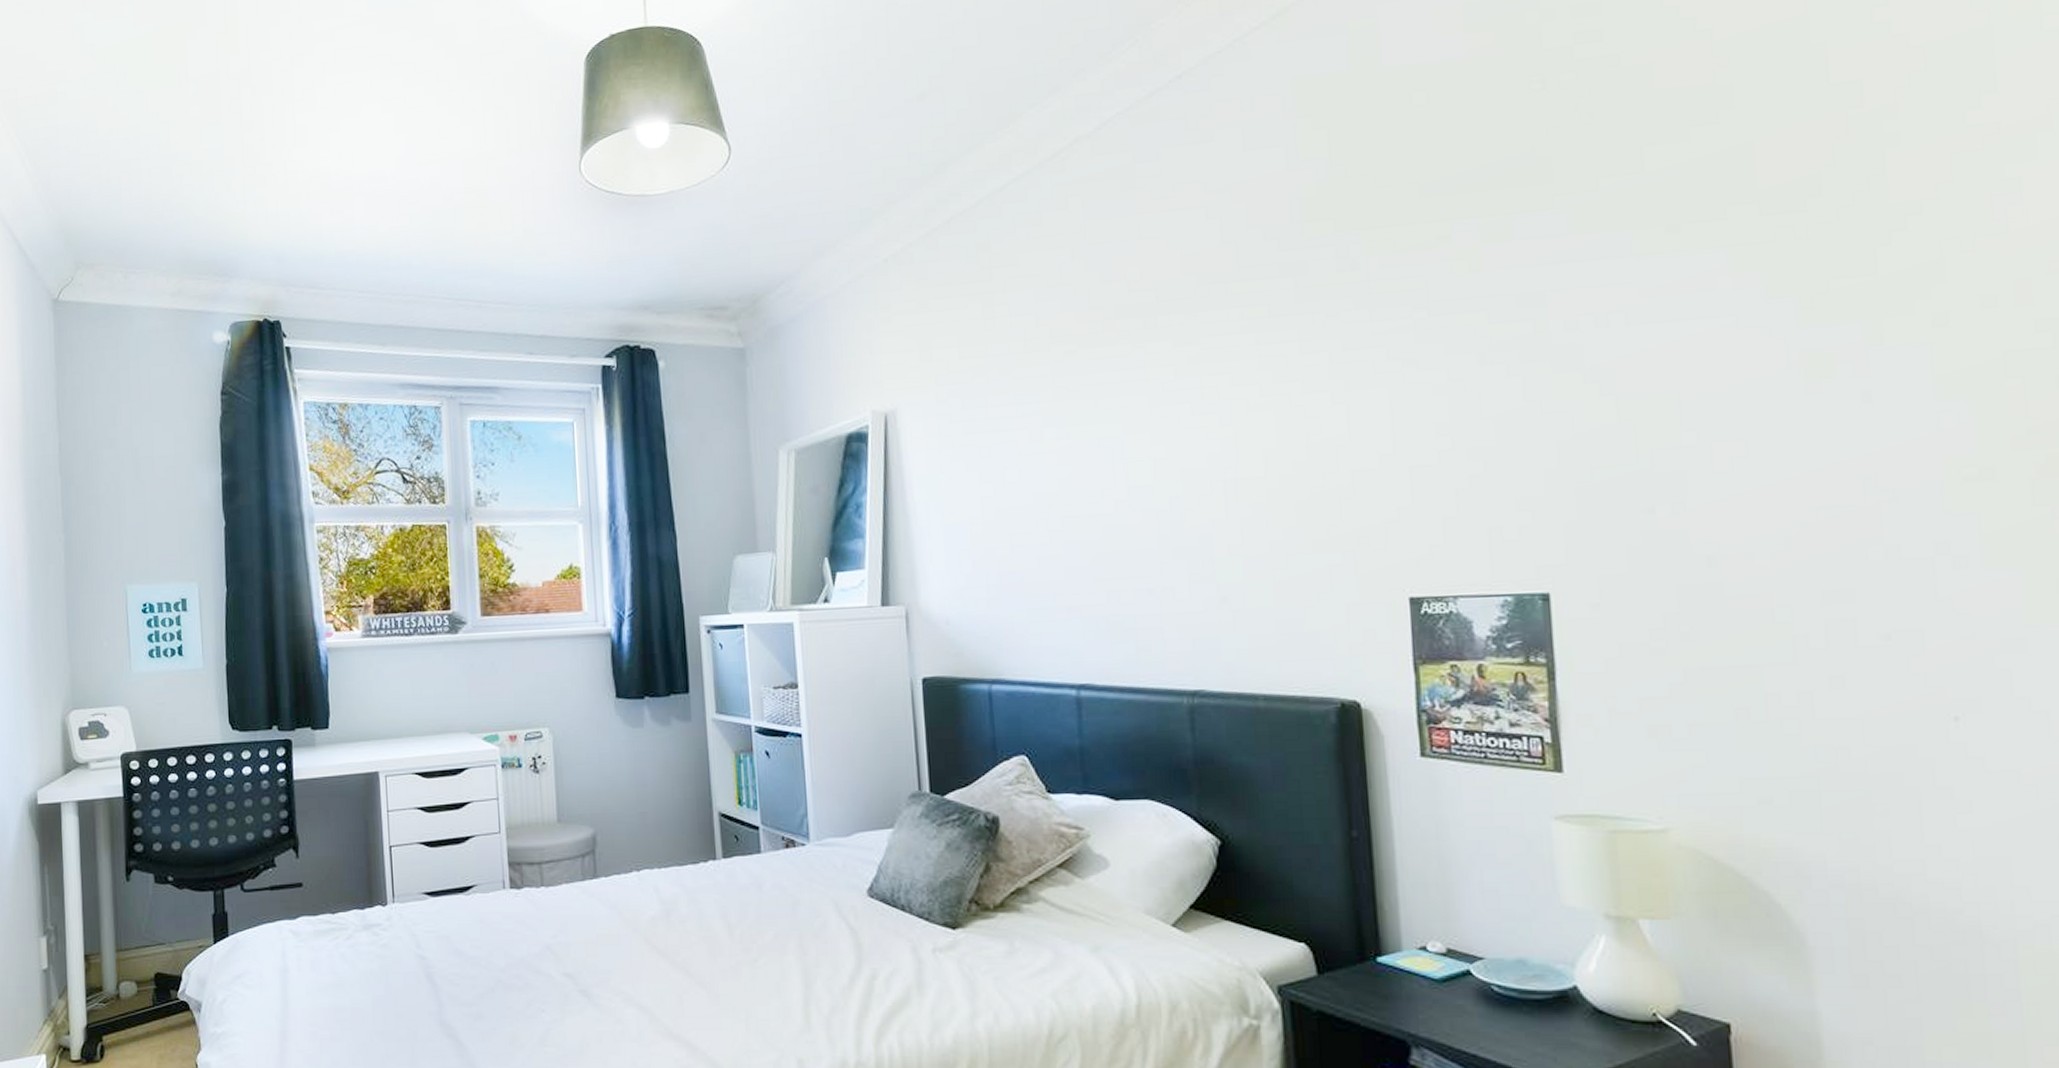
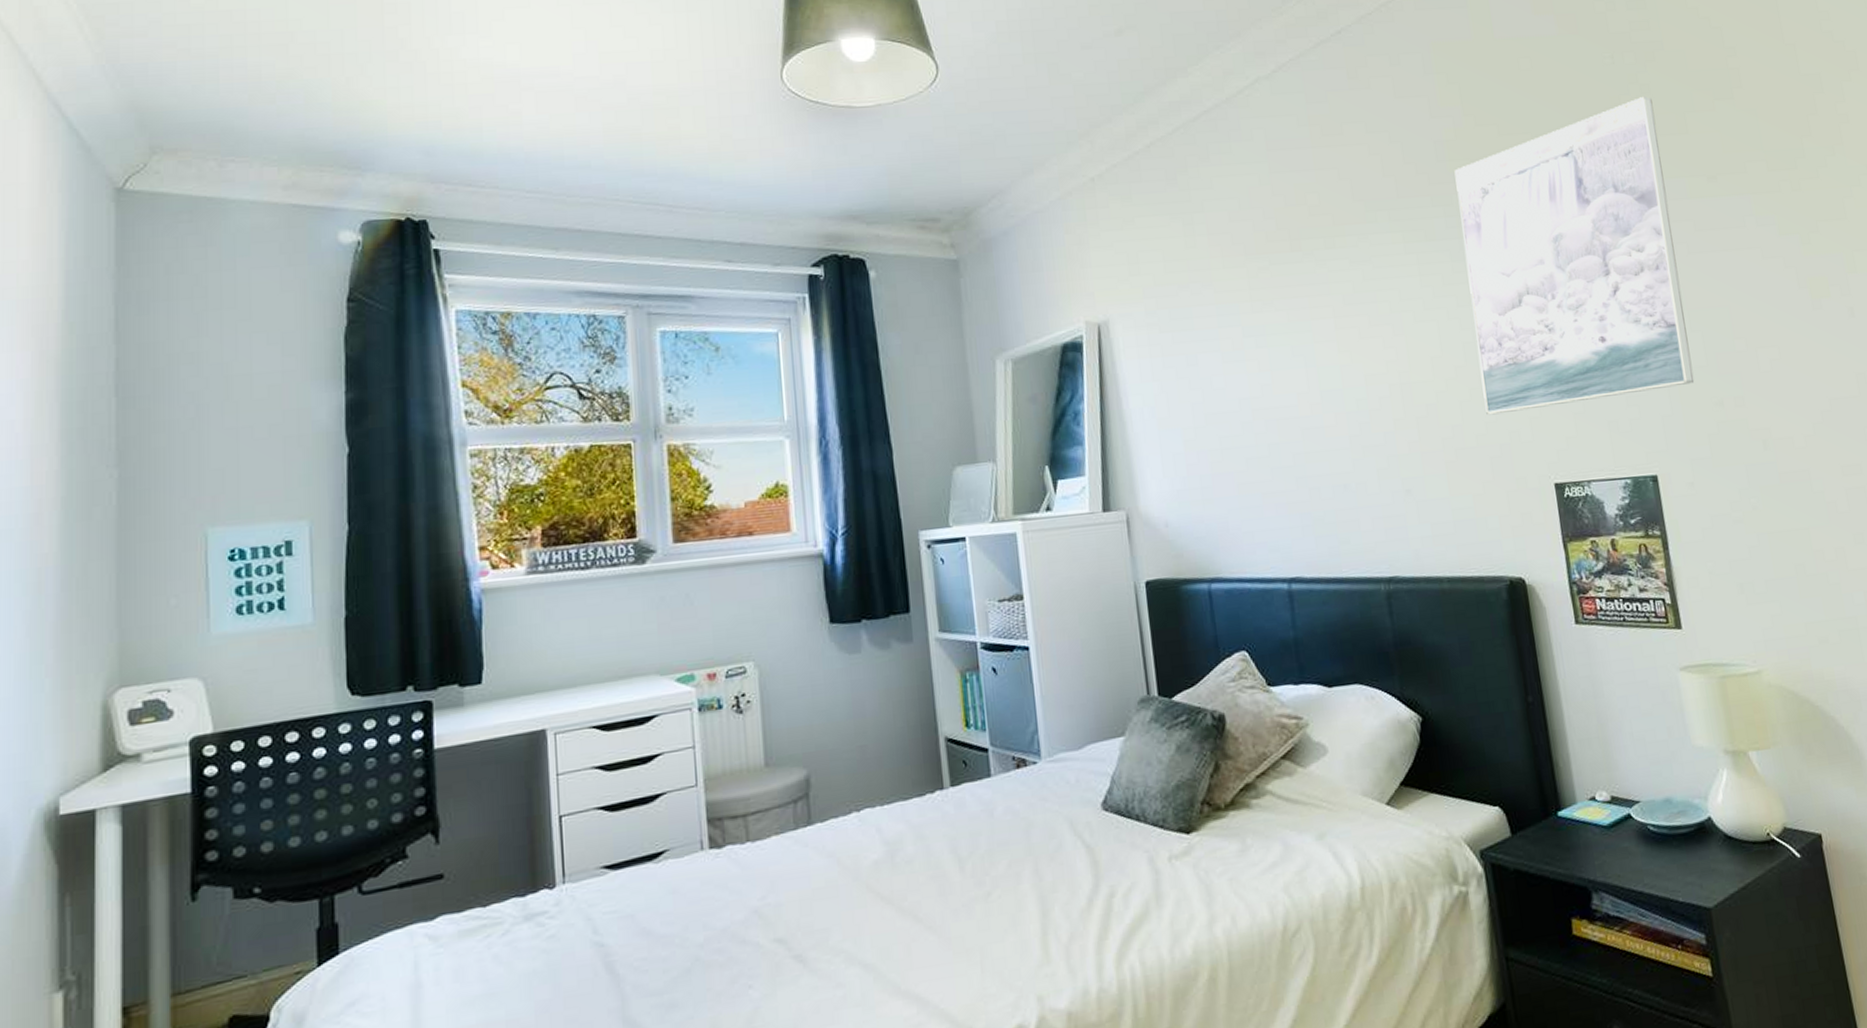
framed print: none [1312,127,1616,517] -> present [1454,96,1695,415]

